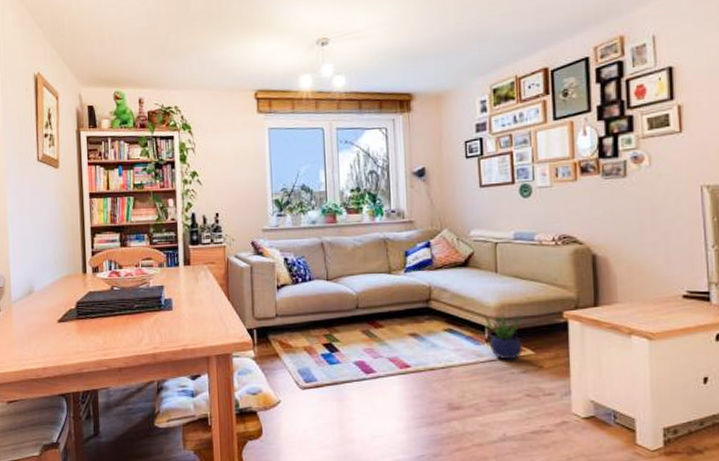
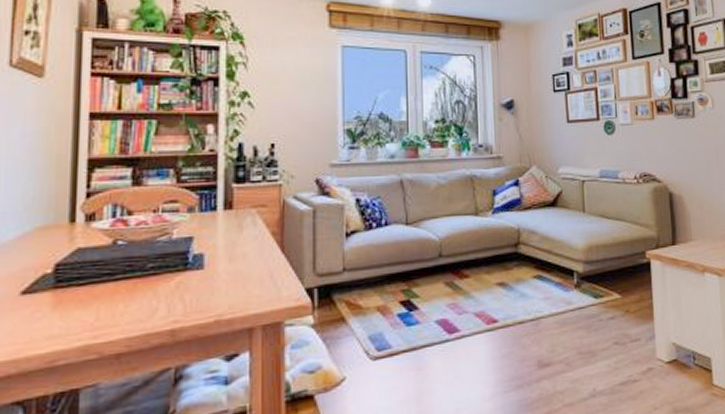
potted plant: present [484,312,523,360] -> none [572,254,610,306]

